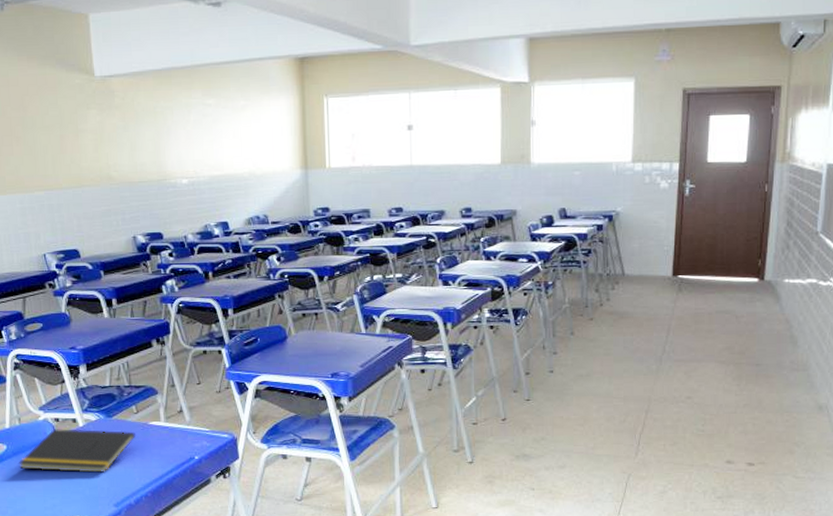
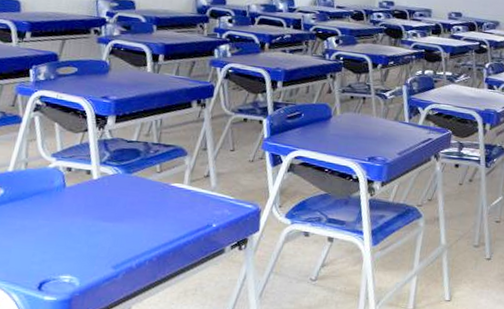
notepad: present [18,428,137,473] -> none [12,177,154,231]

